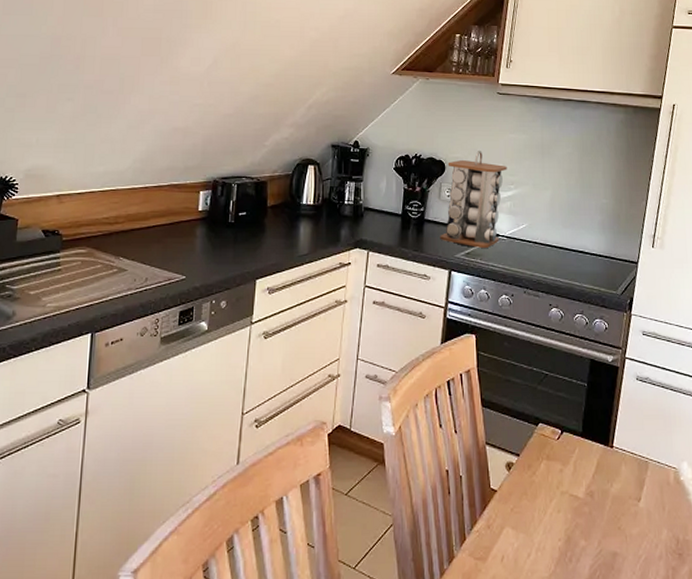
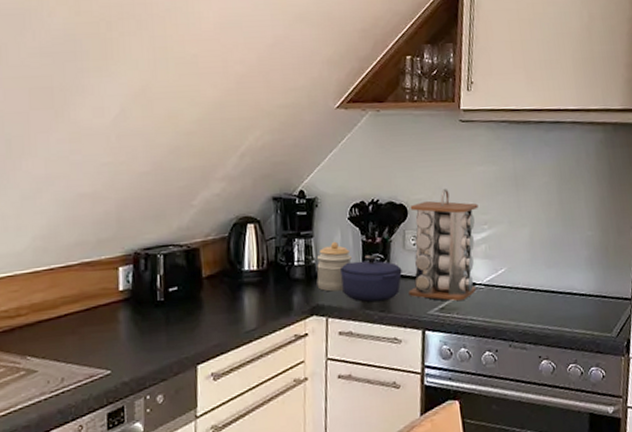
jar: none [362,187,393,229] -> present [316,241,352,292]
cooking pot: none [384,202,436,242] -> present [341,255,402,303]

